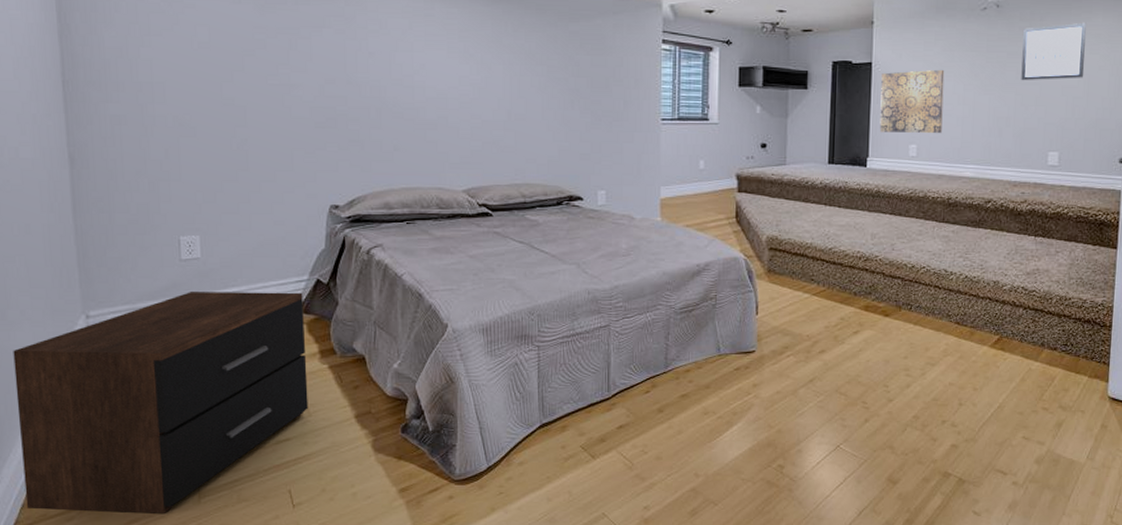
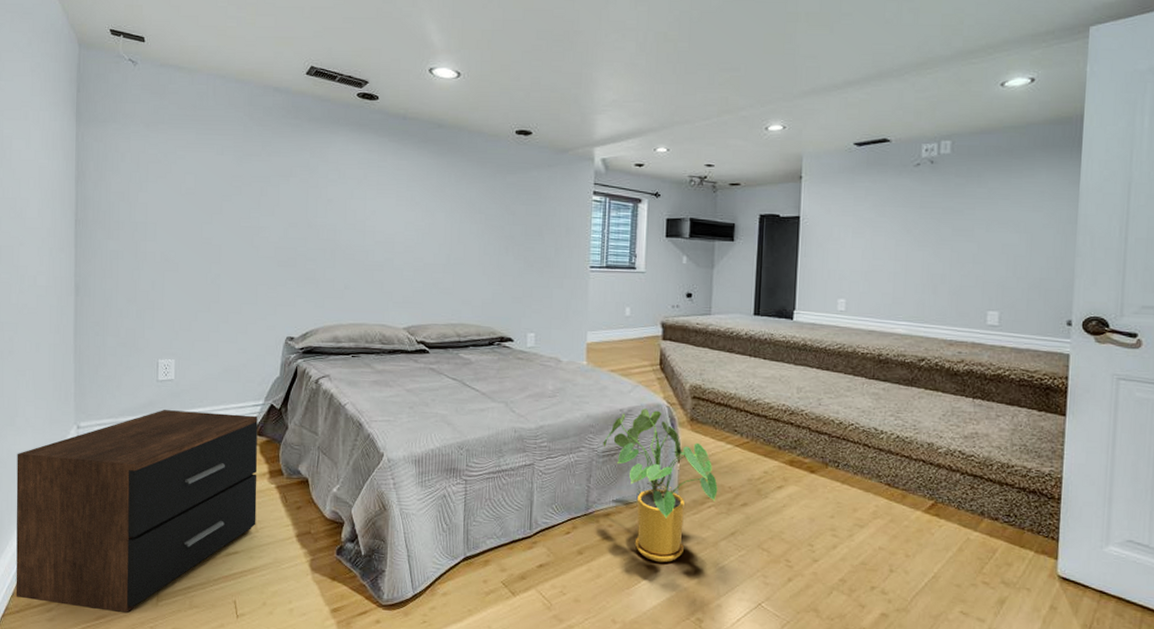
house plant: none [680,263,796,414] -> present [603,408,718,563]
wall art: present [879,69,945,133] -> none [807,224,875,288]
wall art: present [1021,22,1086,81] -> none [957,179,1028,238]

